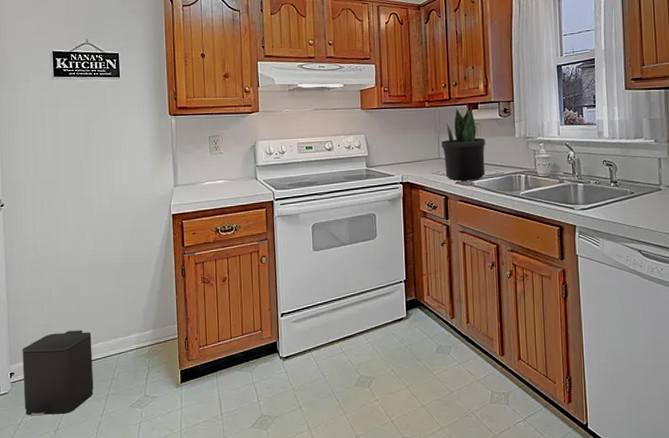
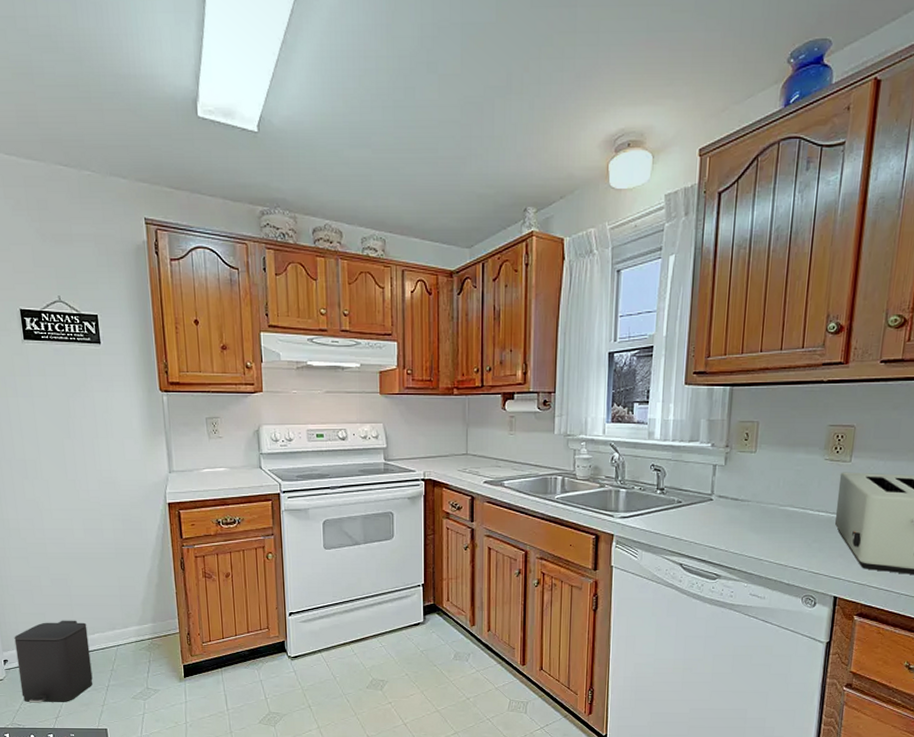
planter: present [442,107,486,181] -> none [470,397,521,480]

